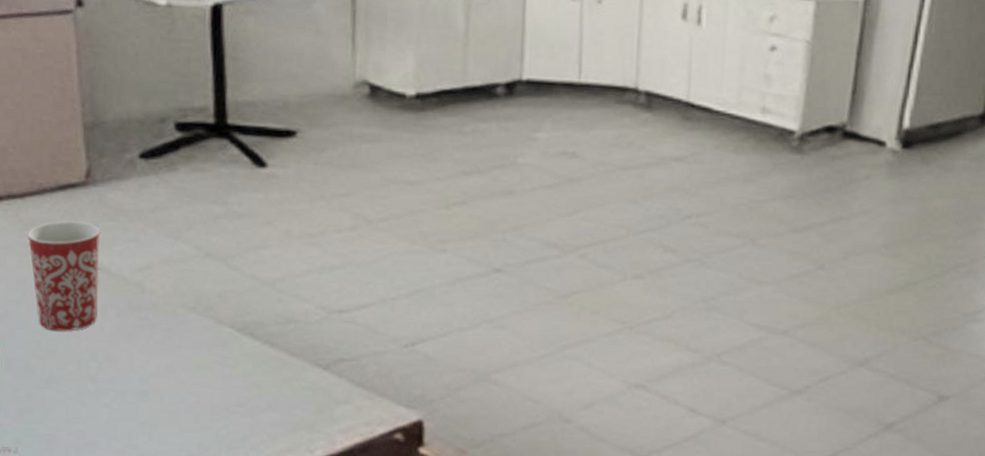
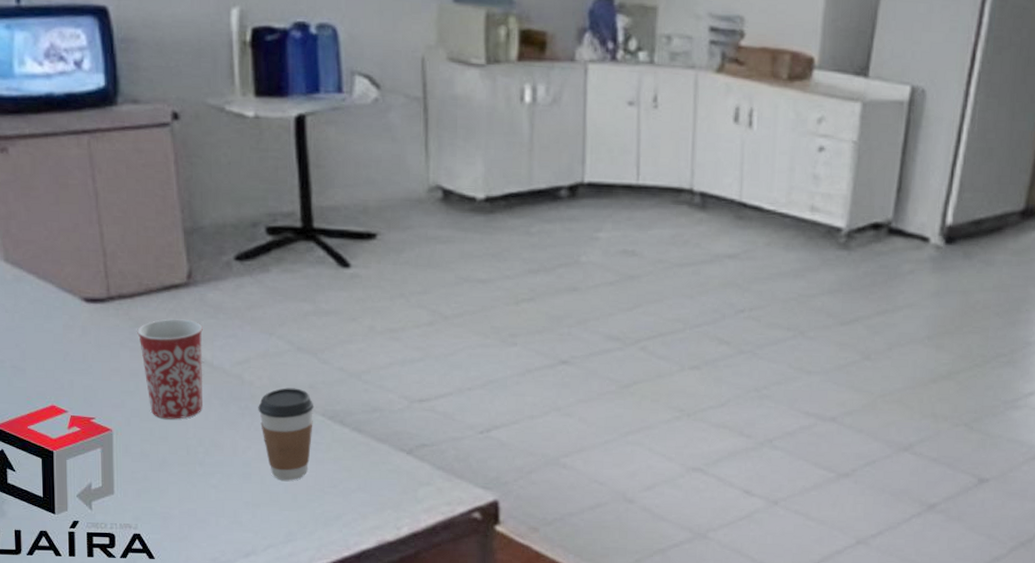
coffee cup: none [159,297,222,399] -> present [258,388,314,481]

